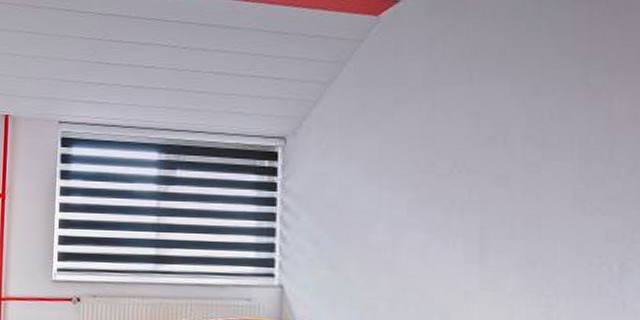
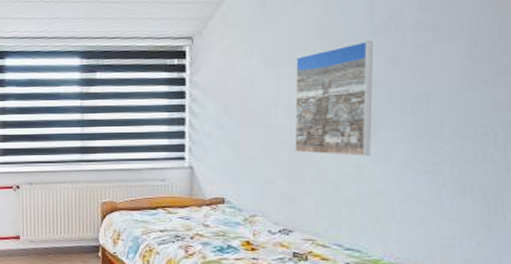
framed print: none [397,155,480,284] -> present [295,41,373,157]

